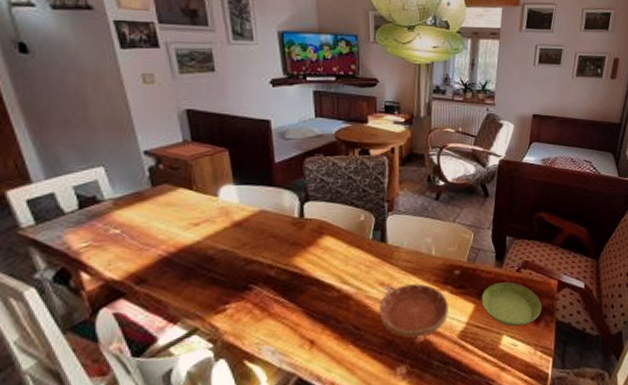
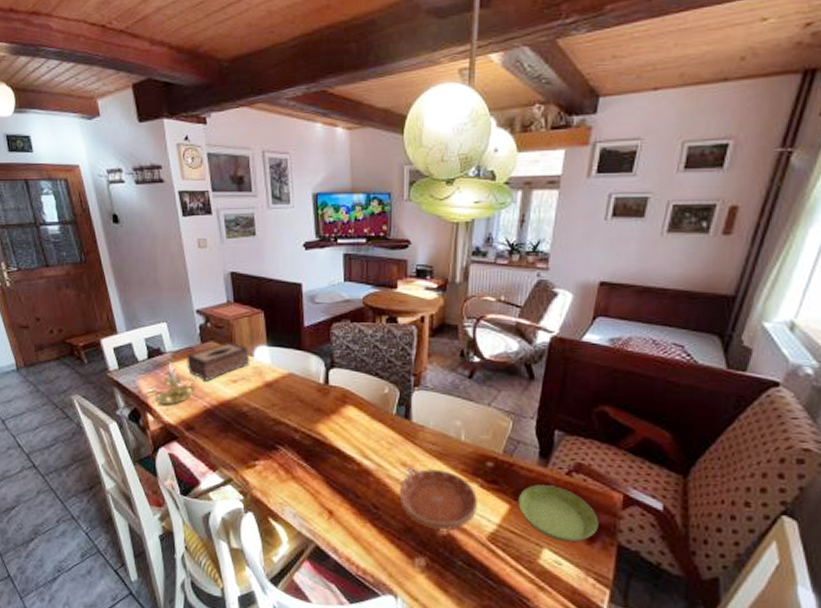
candle holder: none [90,210,147,260] -> present [154,361,196,405]
tissue box: none [133,183,215,228] -> present [187,341,250,381]

